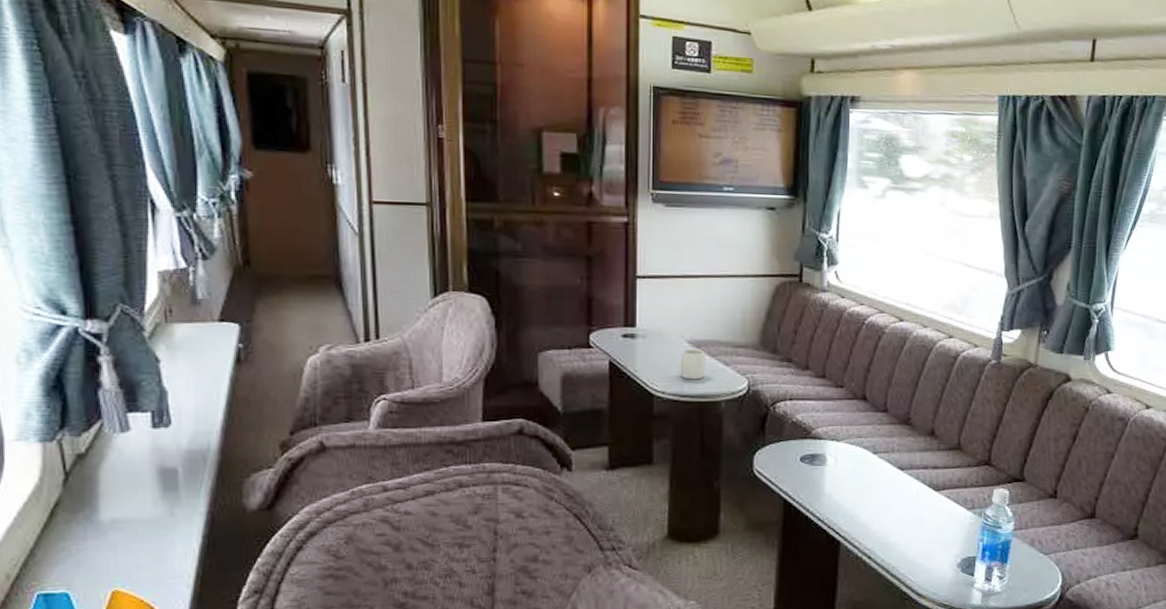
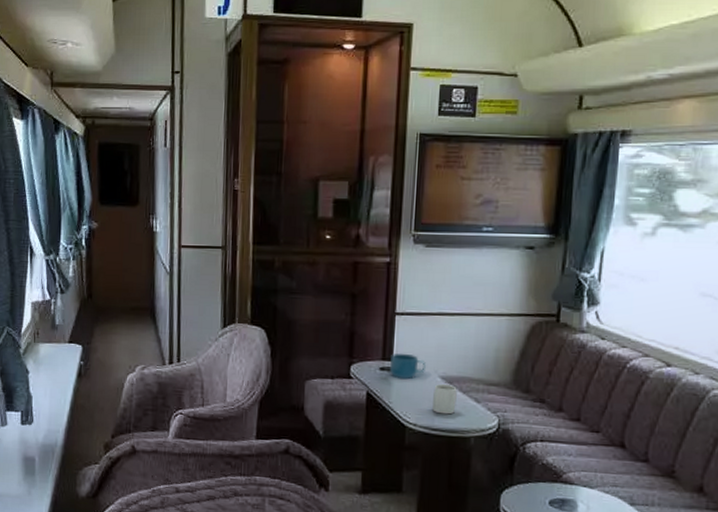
cup: none [634,318,671,345] -> present [390,353,426,379]

